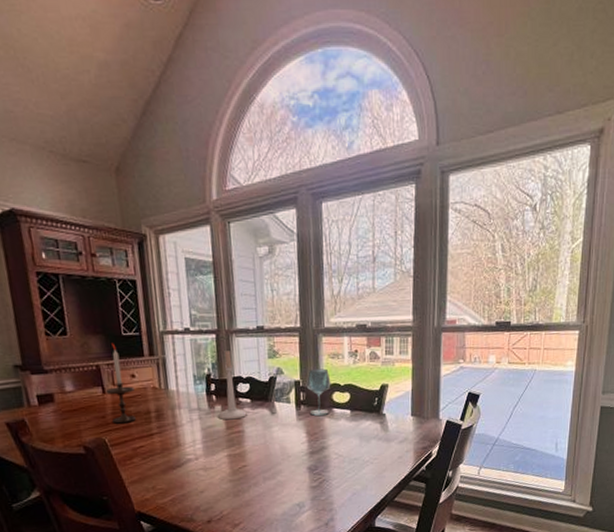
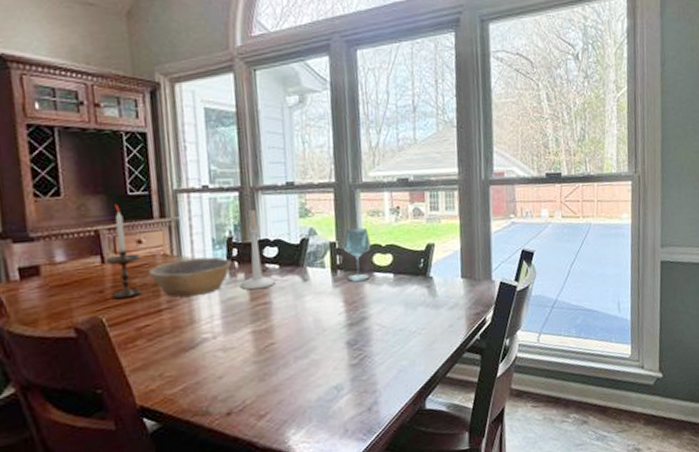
bowl: none [141,390,211,424] -> present [149,256,232,298]

